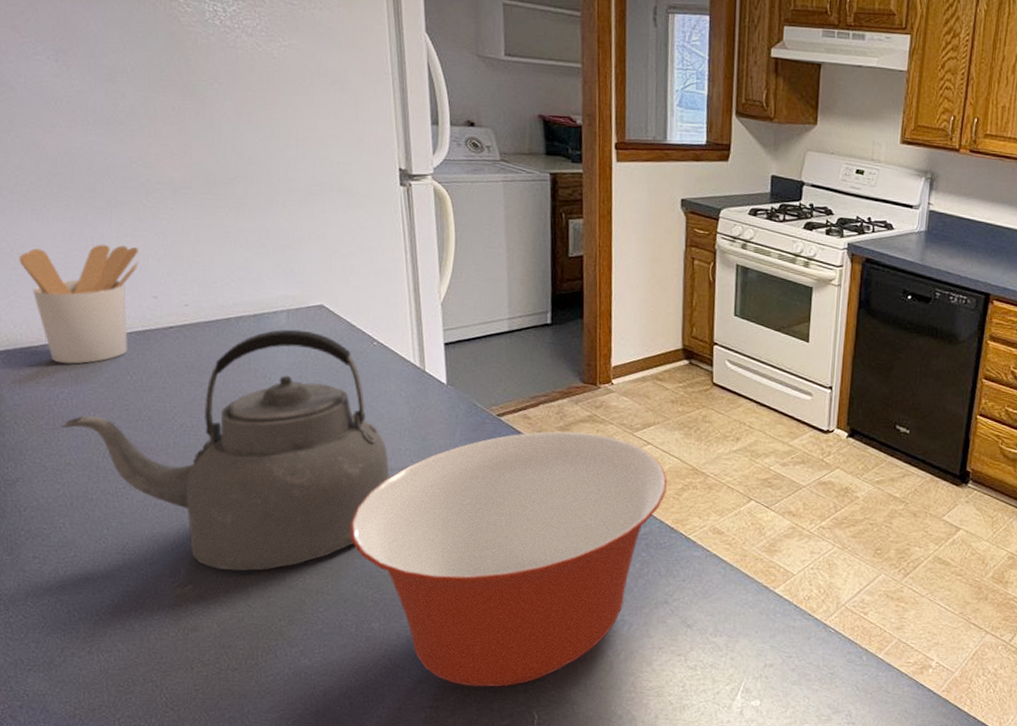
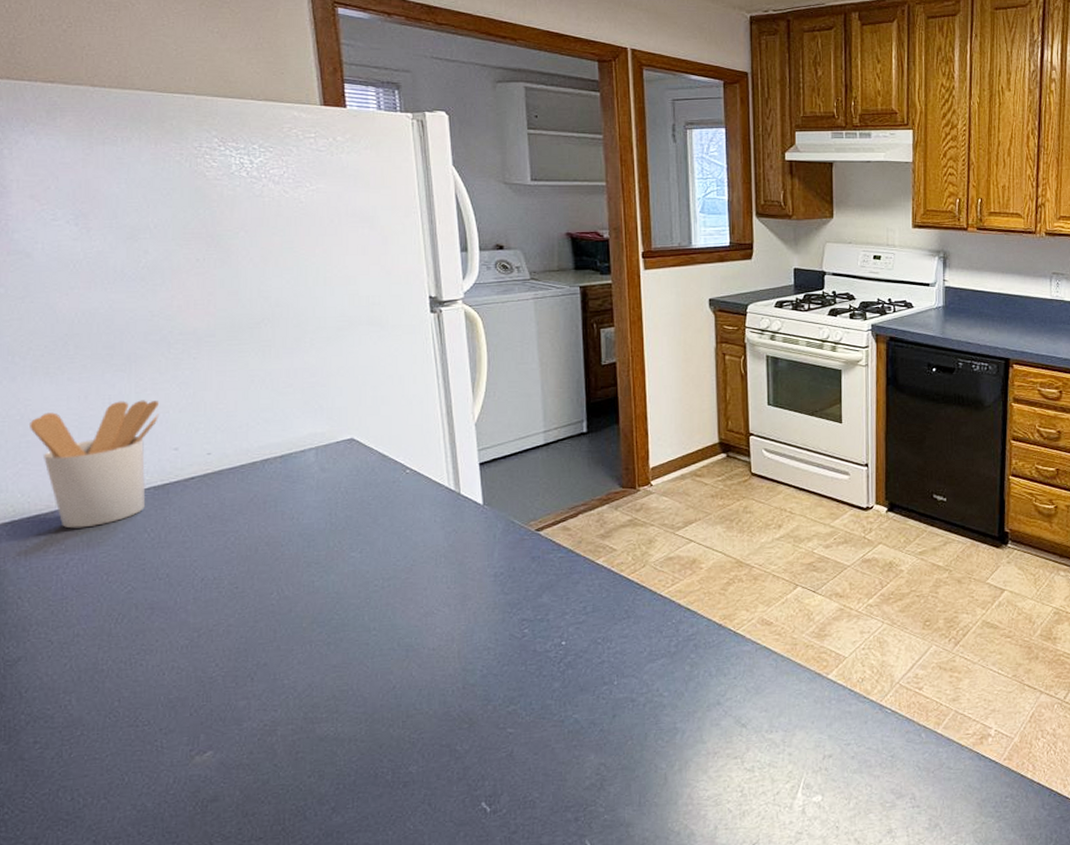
kettle: present [61,329,390,571] -> none [69,466,426,729]
mixing bowl: present [350,431,668,687] -> none [384,537,713,823]

